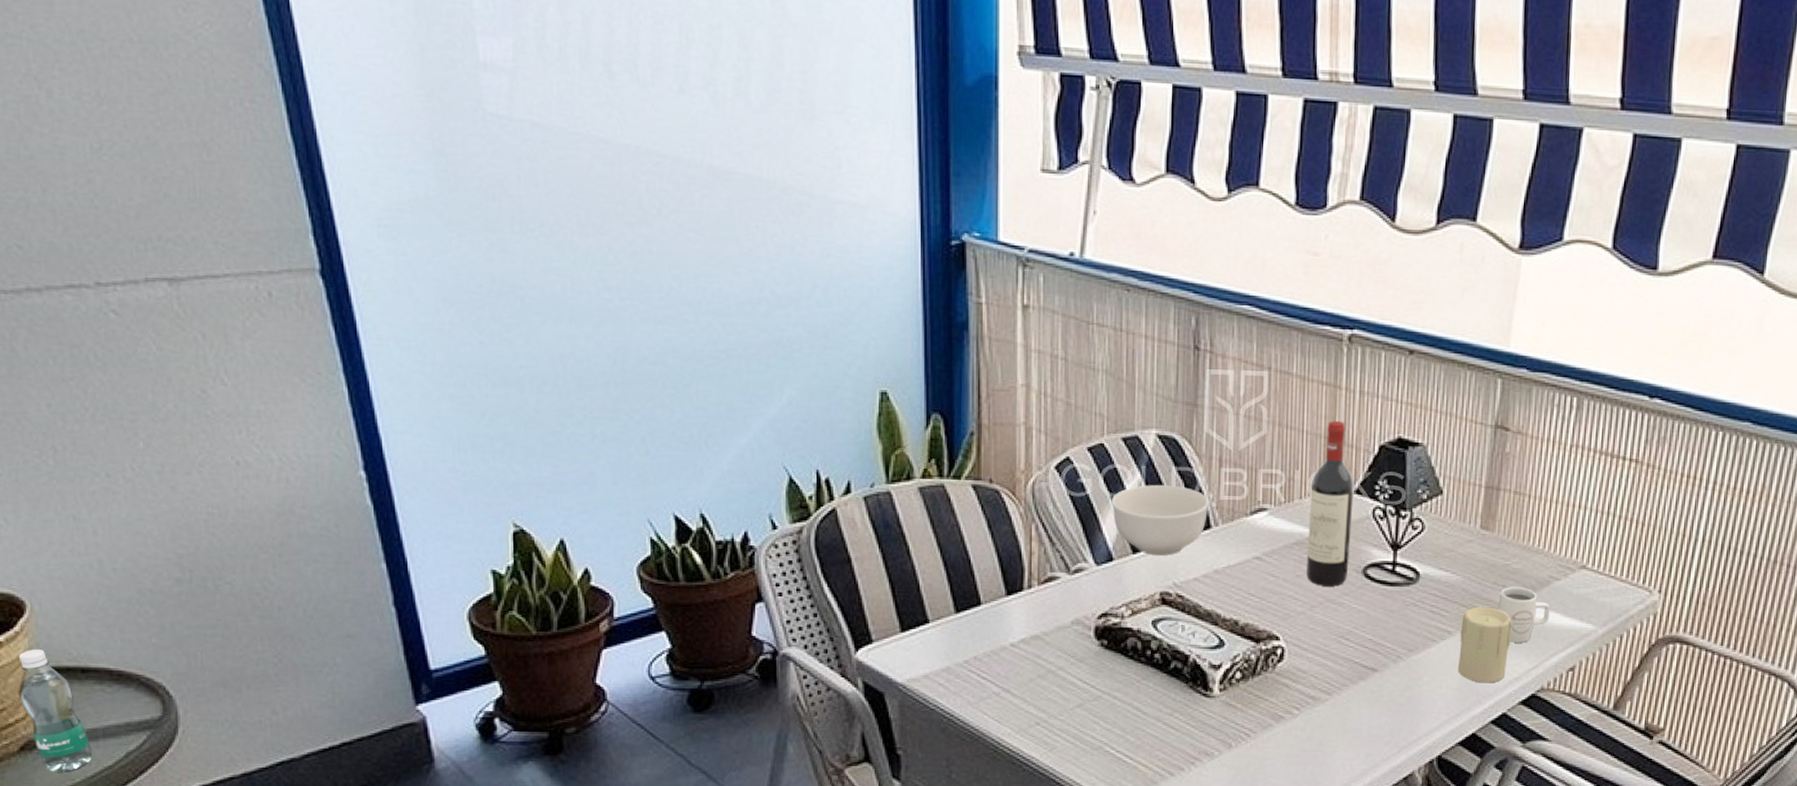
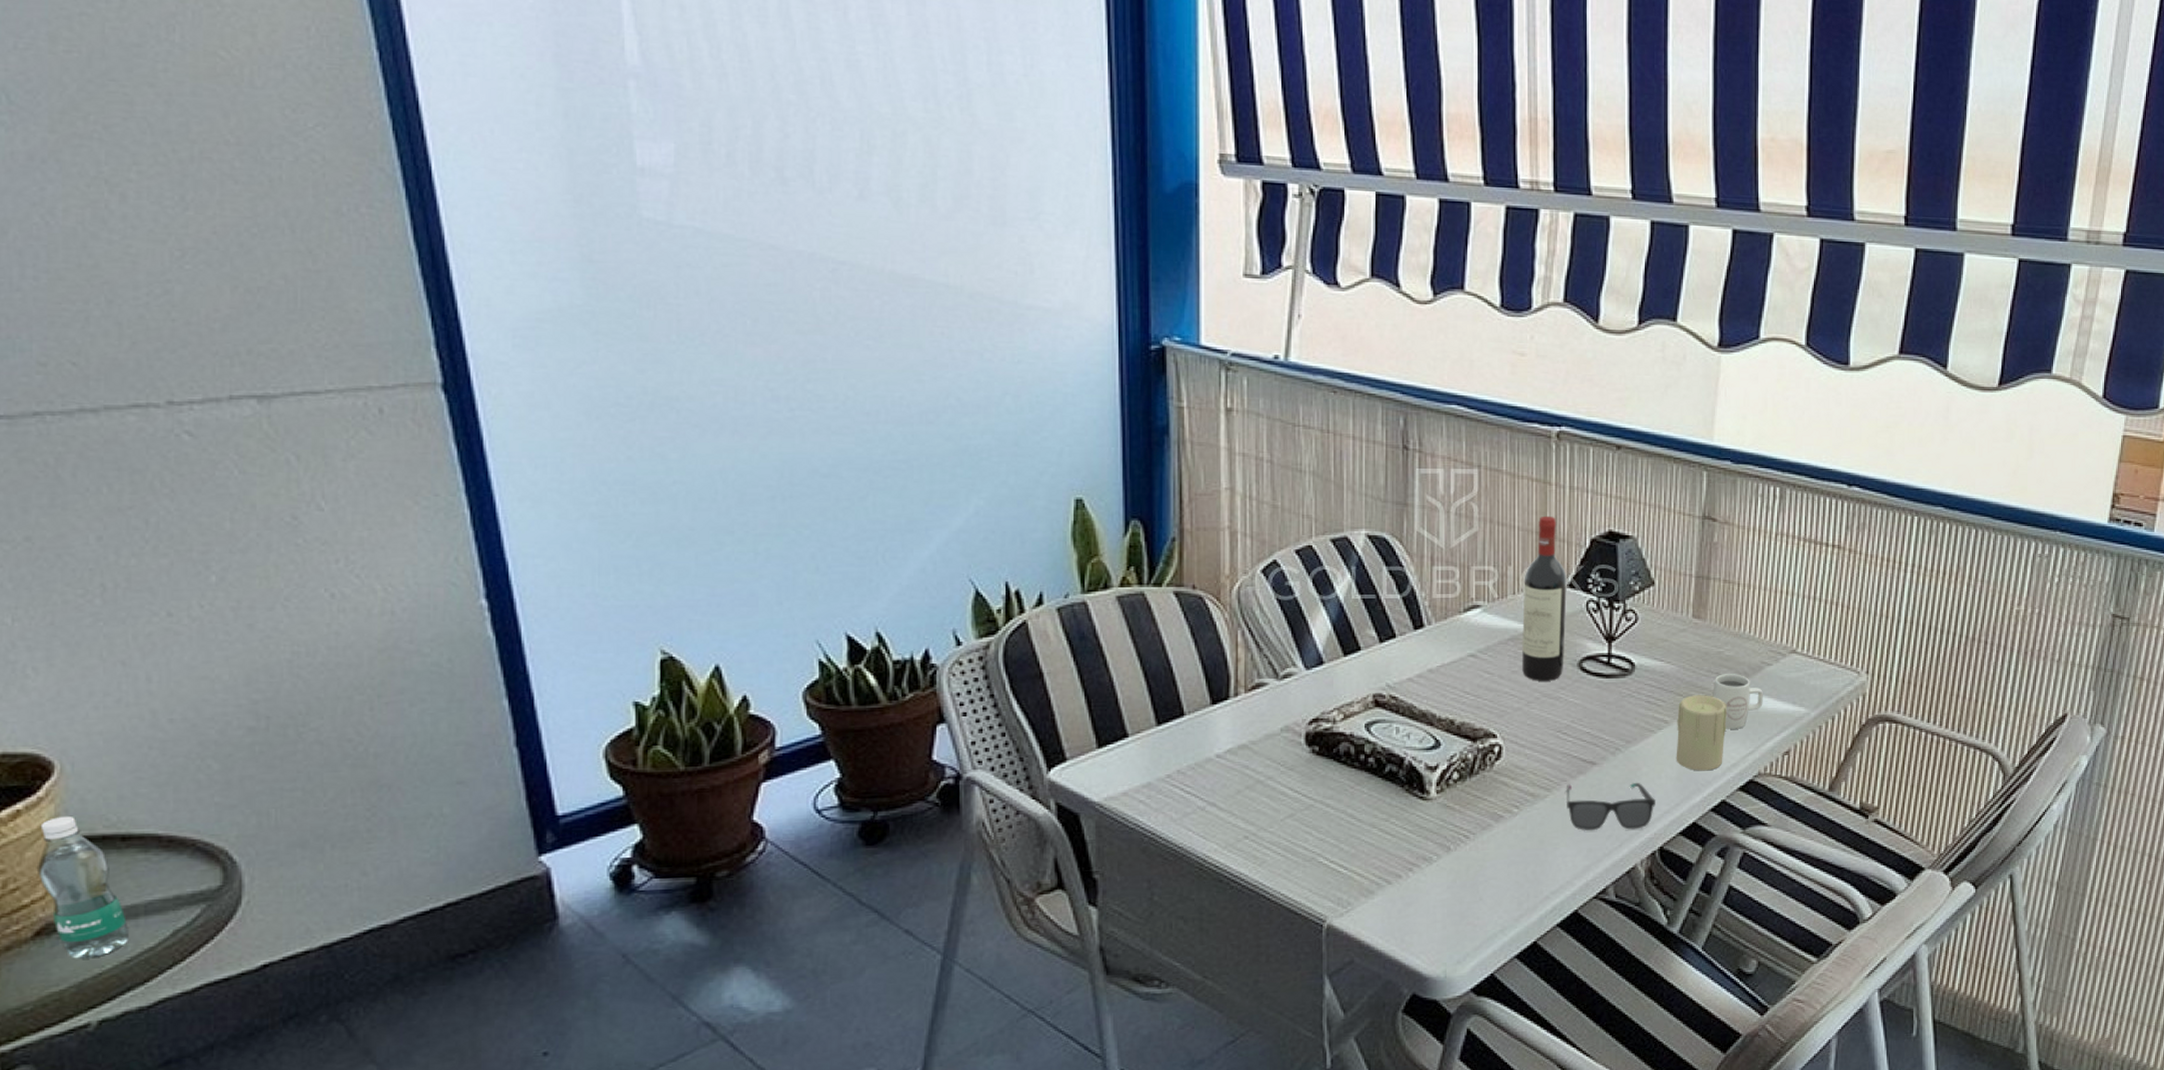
bowl: present [1111,484,1209,555] -> none [1320,584,1421,657]
sunglasses: none [1345,689,1435,737] -> present [1565,782,1655,832]

